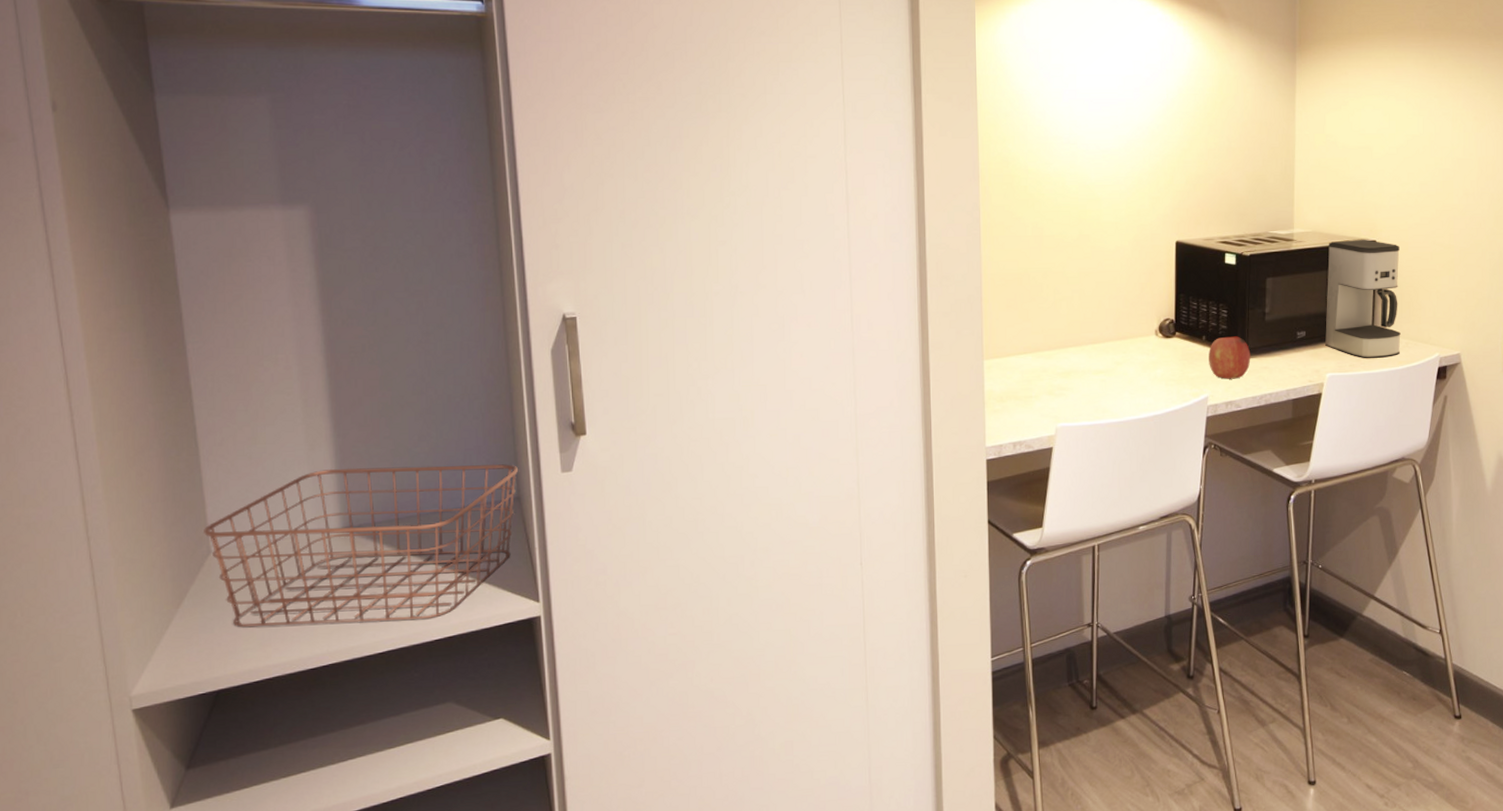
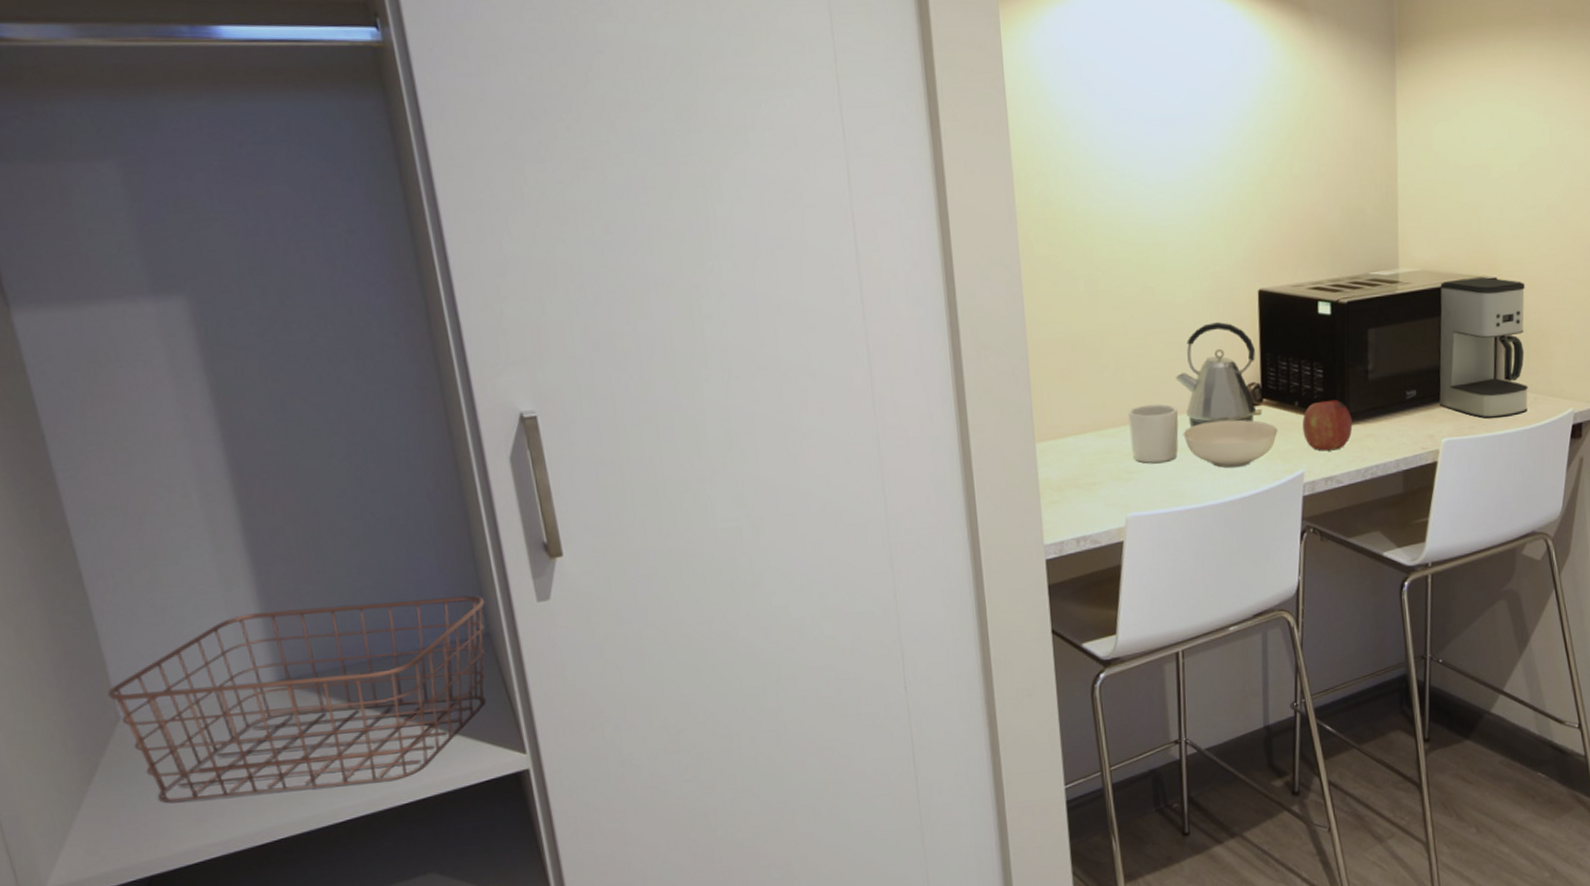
mug: none [1062,332,1104,383] -> present [1128,404,1179,464]
kettle: none [1103,267,1175,353] -> present [1175,322,1262,427]
bowl: none [1107,348,1187,390] -> present [1183,419,1278,468]

